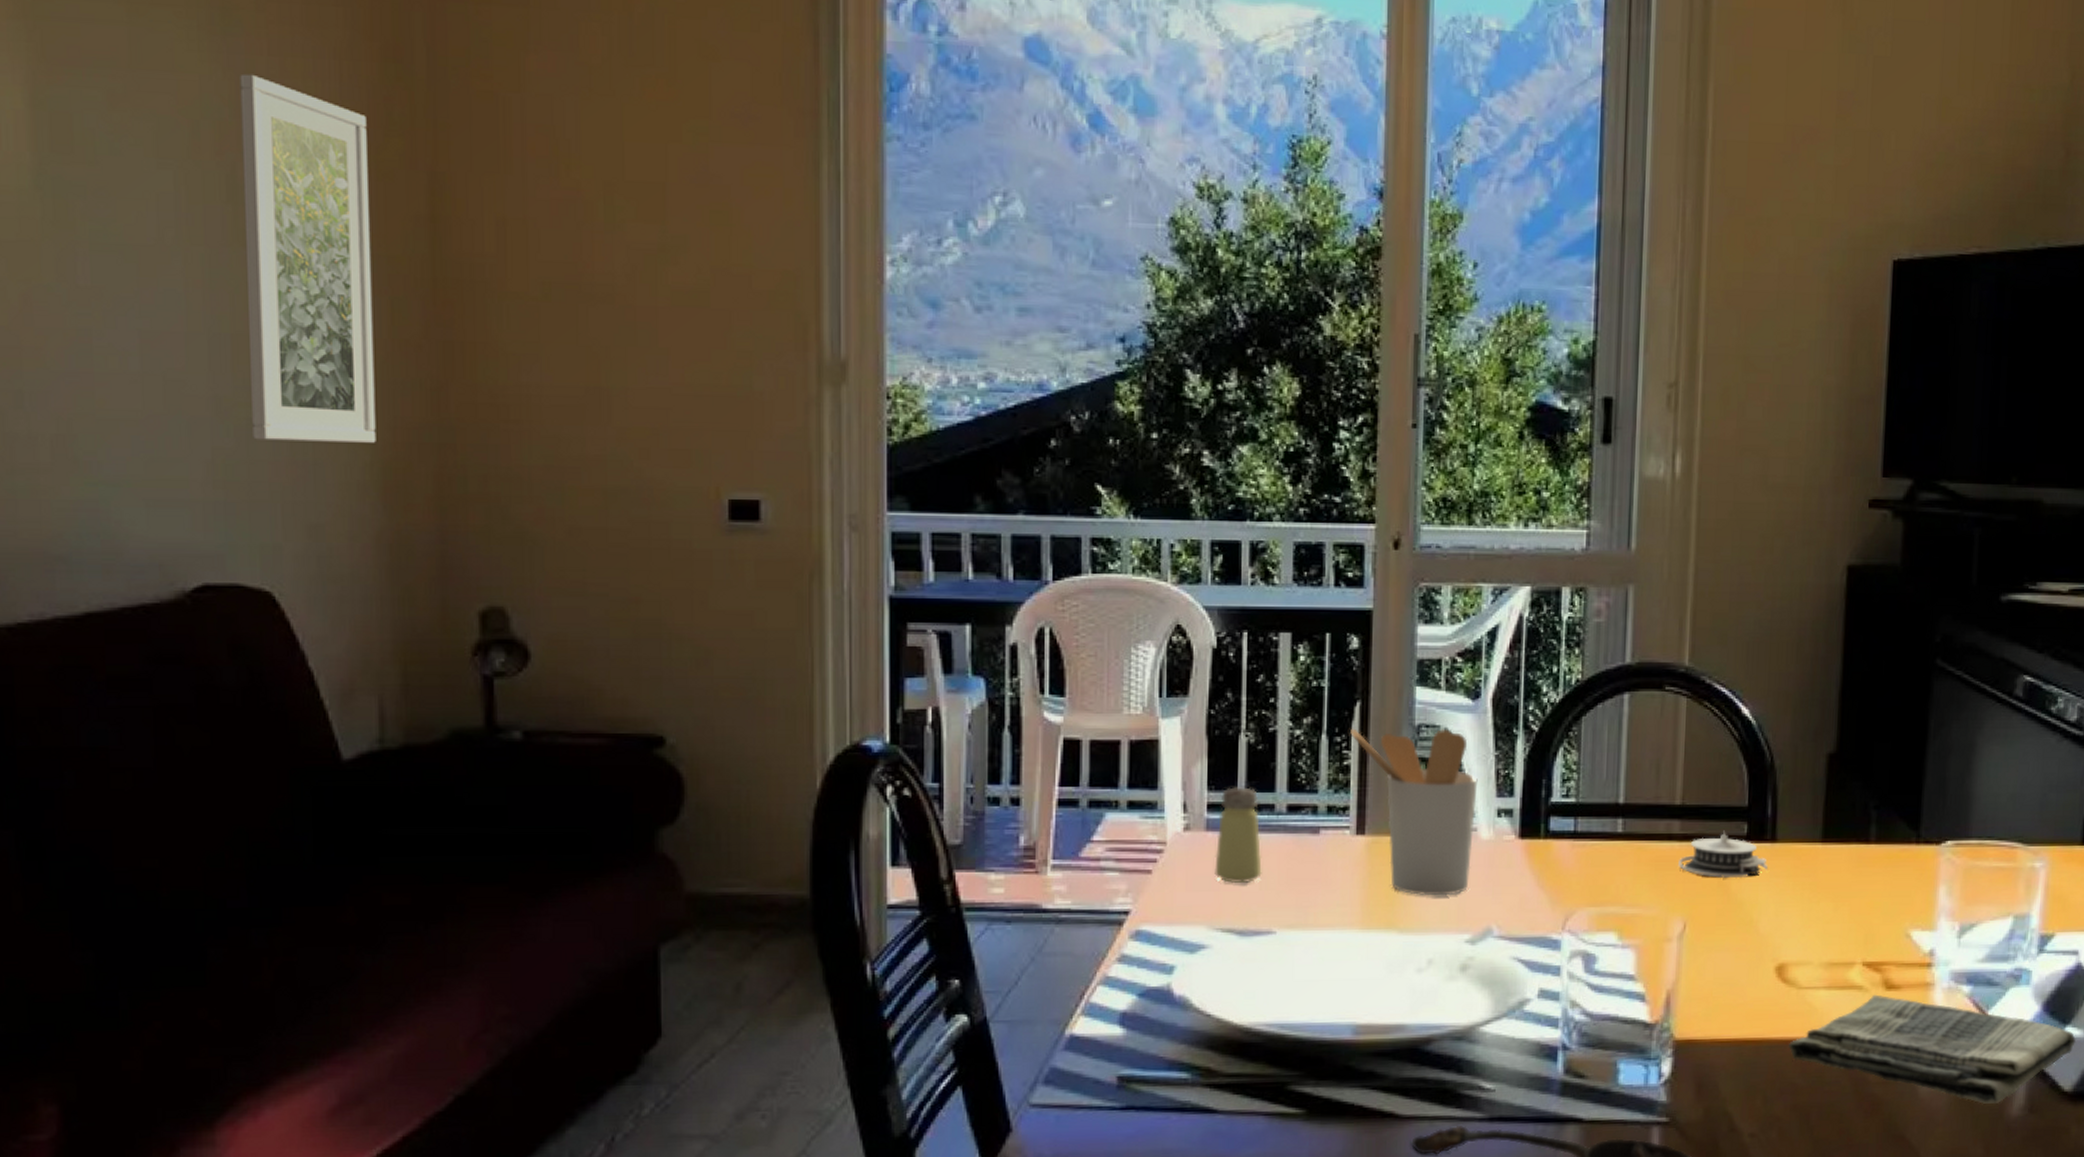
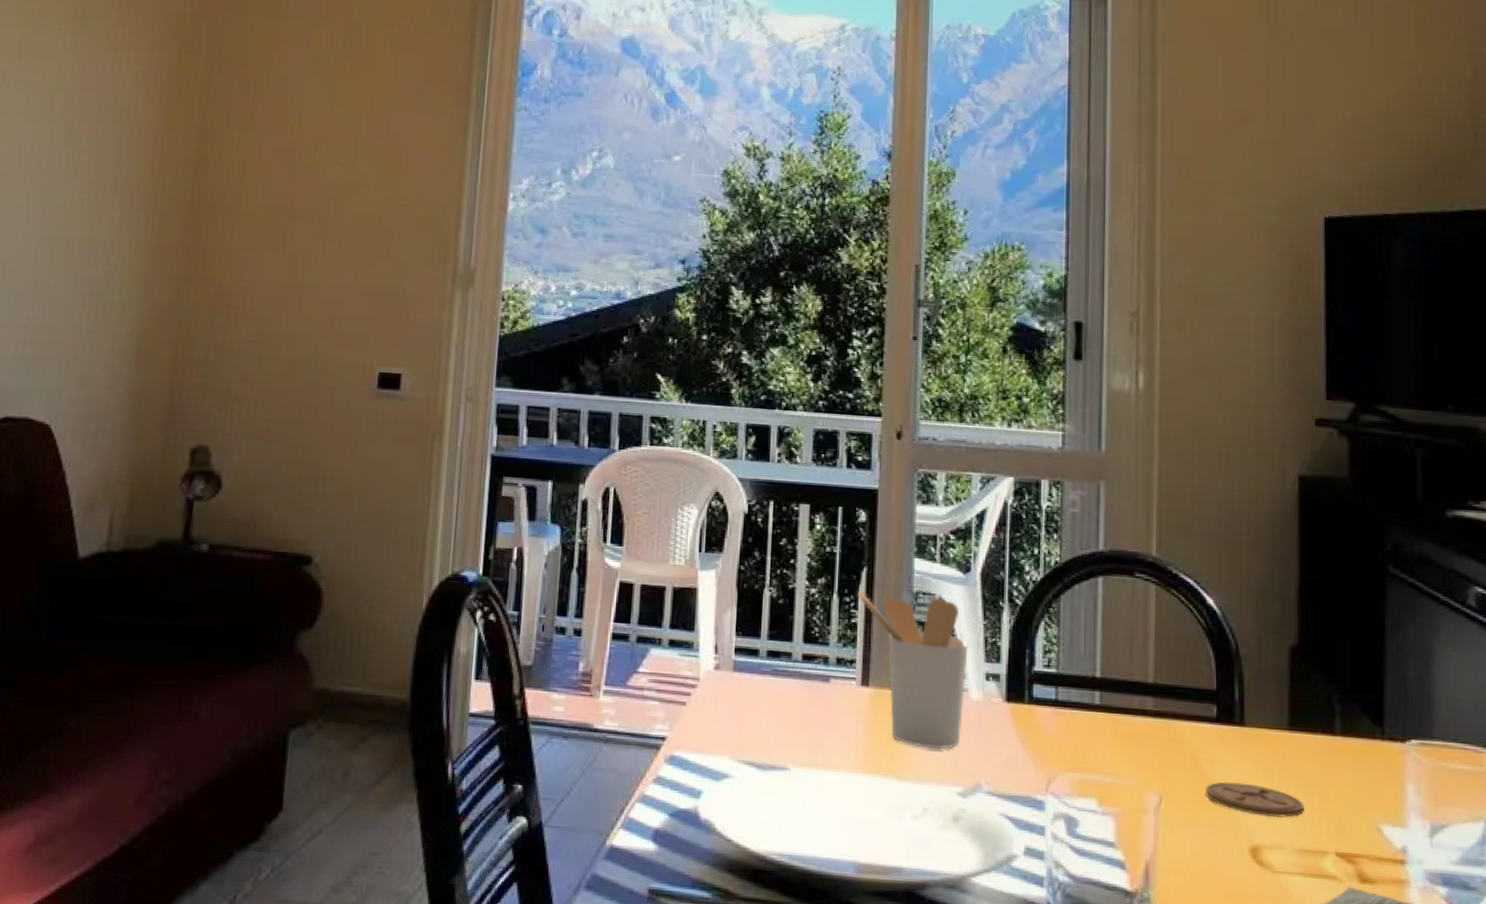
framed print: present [240,73,376,443] -> none [55,60,163,318]
saltshaker: present [1214,787,1262,884] -> none [739,634,780,722]
architectural model: present [1677,830,1767,879] -> none [1152,710,1237,759]
coaster: none [1731,901,1834,934] -> present [1205,781,1305,818]

